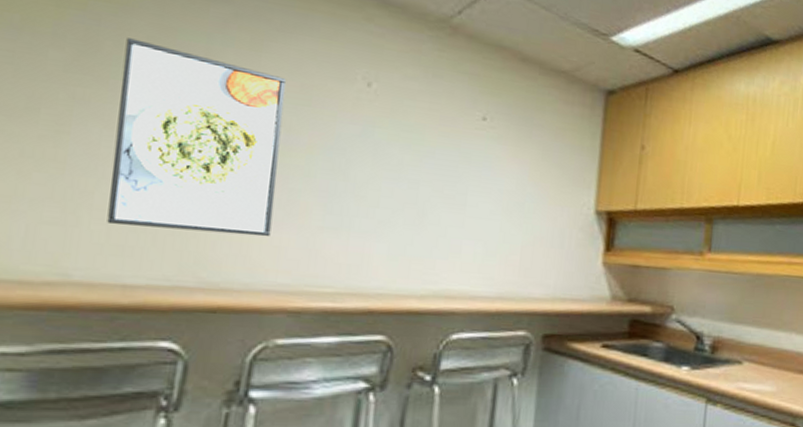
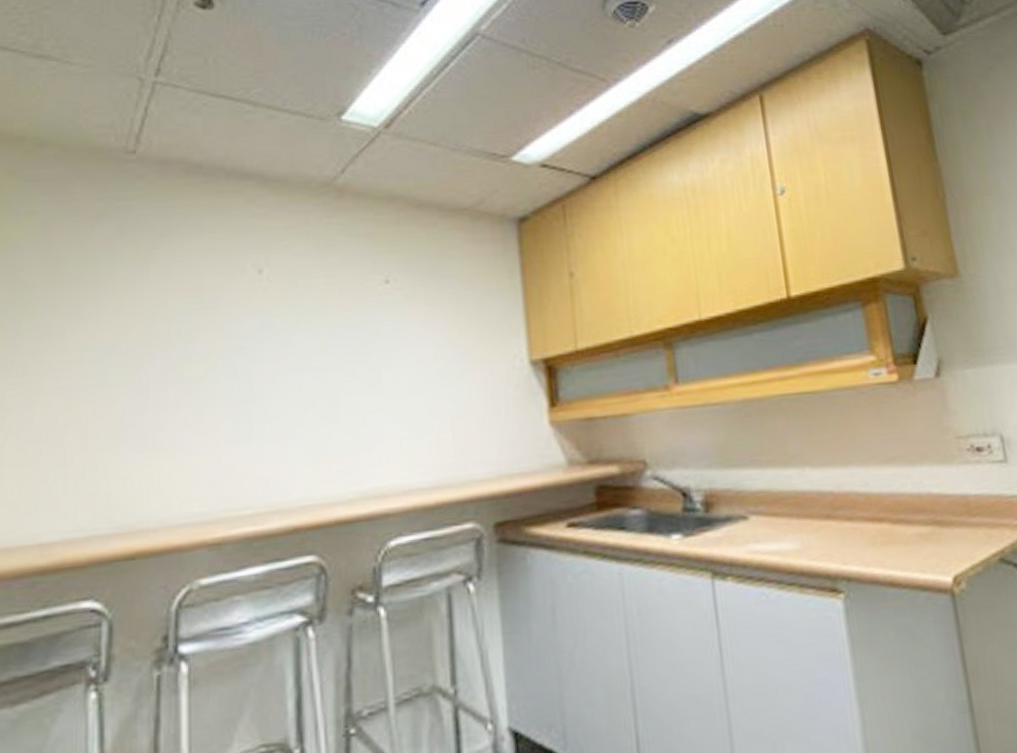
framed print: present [107,38,286,237] -> none [18,277,180,478]

